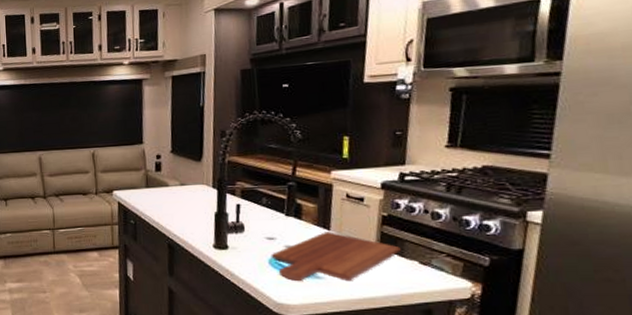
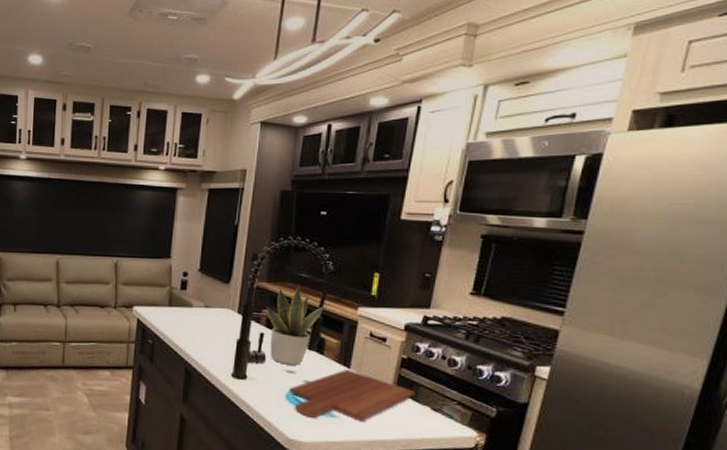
potted plant: none [240,154,299,232] -> present [267,283,327,365]

